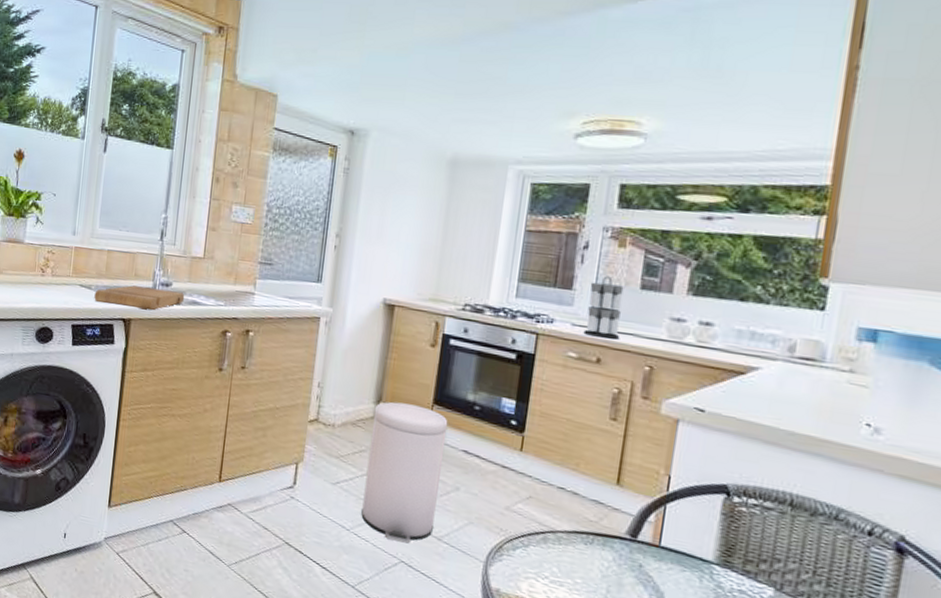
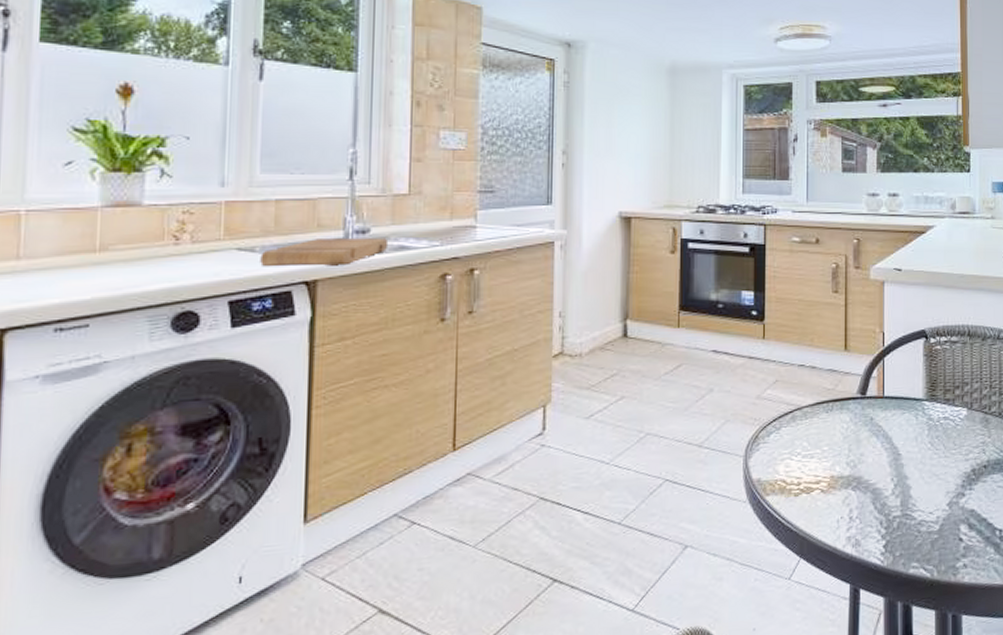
pedal bin: present [361,401,448,544] -> none [620,315,695,461]
spice rack: present [583,276,624,340] -> none [802,164,832,221]

